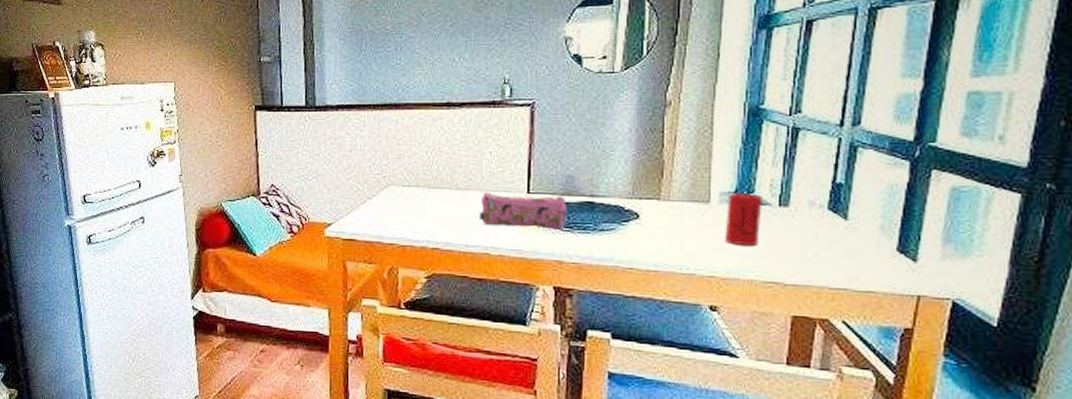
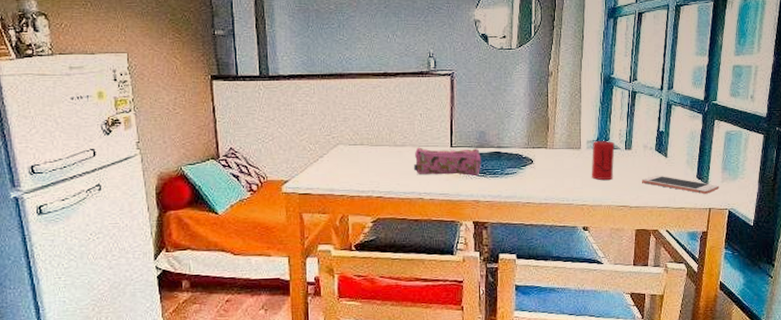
cell phone: none [804,243,936,275] -> present [642,175,719,194]

